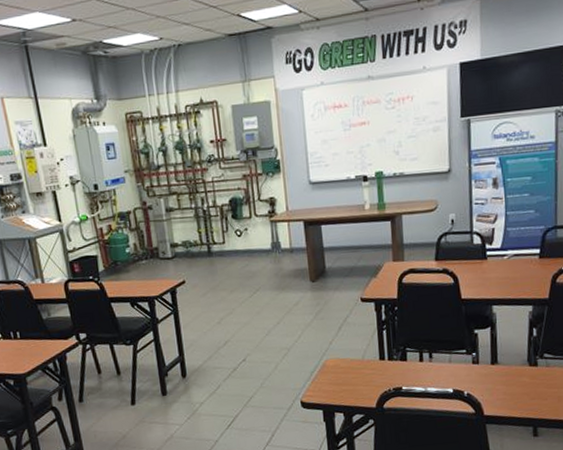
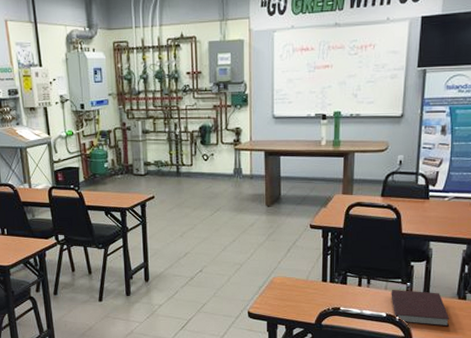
notebook: none [456,360,523,398] -> present [391,290,450,327]

